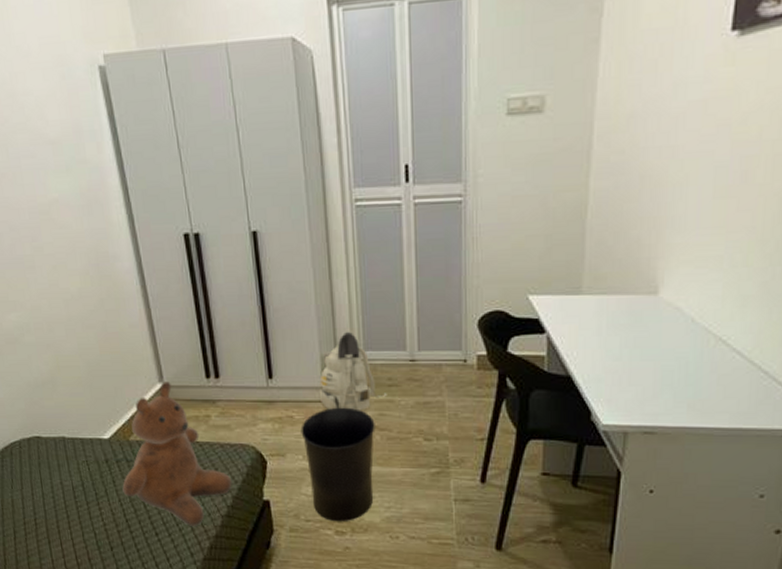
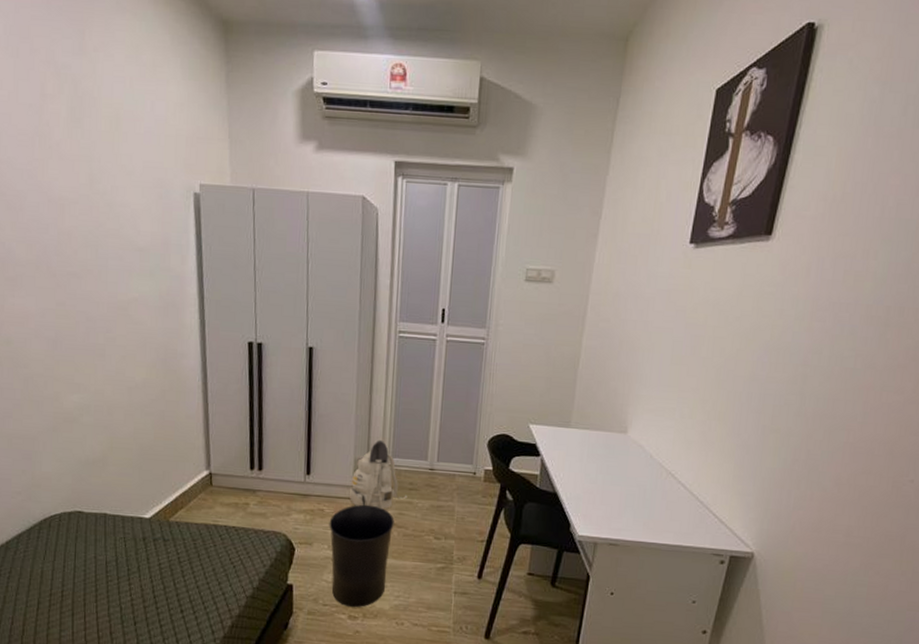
teddy bear: present [122,381,232,526] -> none [155,469,261,605]

